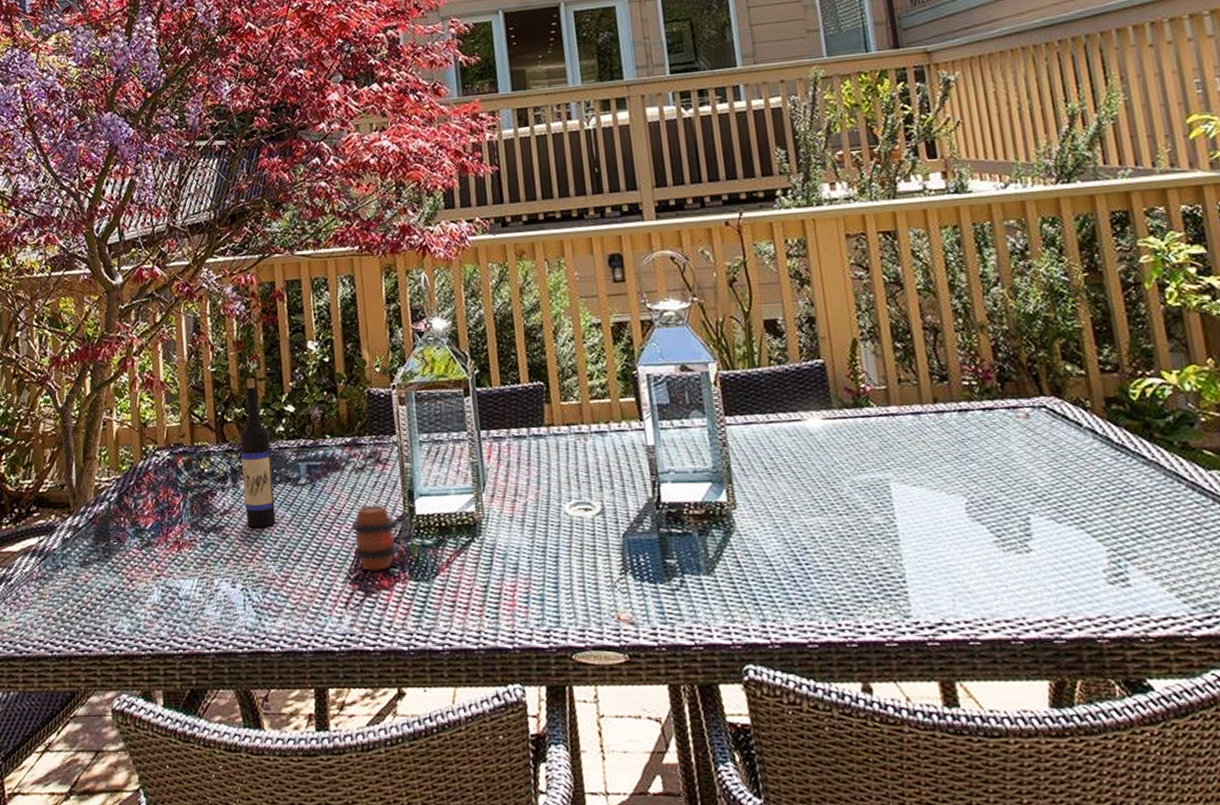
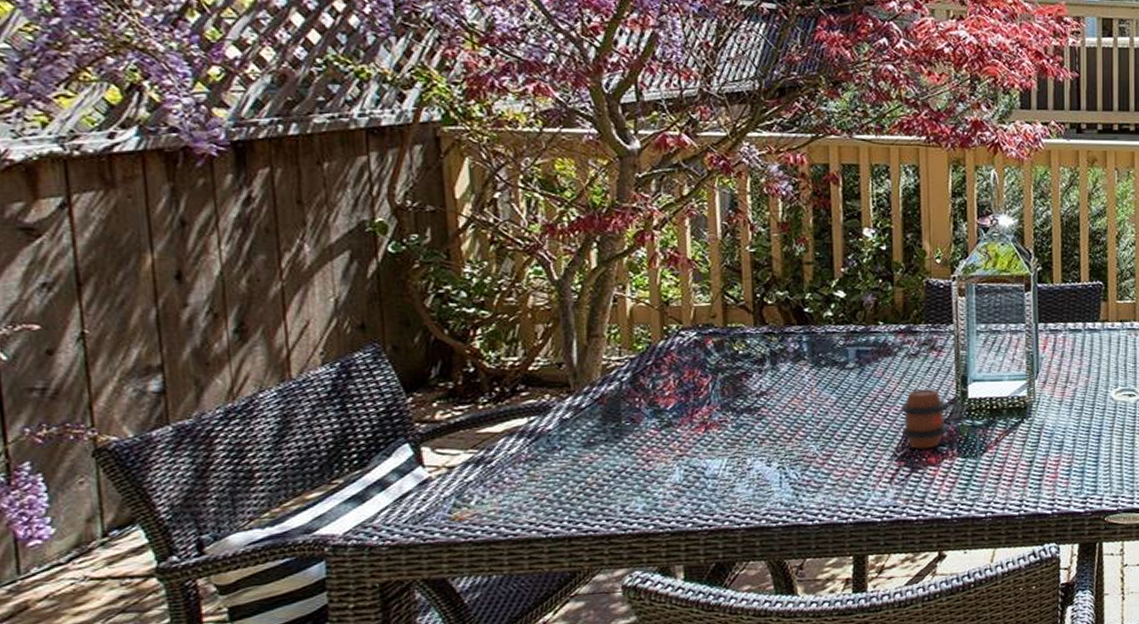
wine bottle: present [240,377,276,528] -> none [782,261,819,409]

